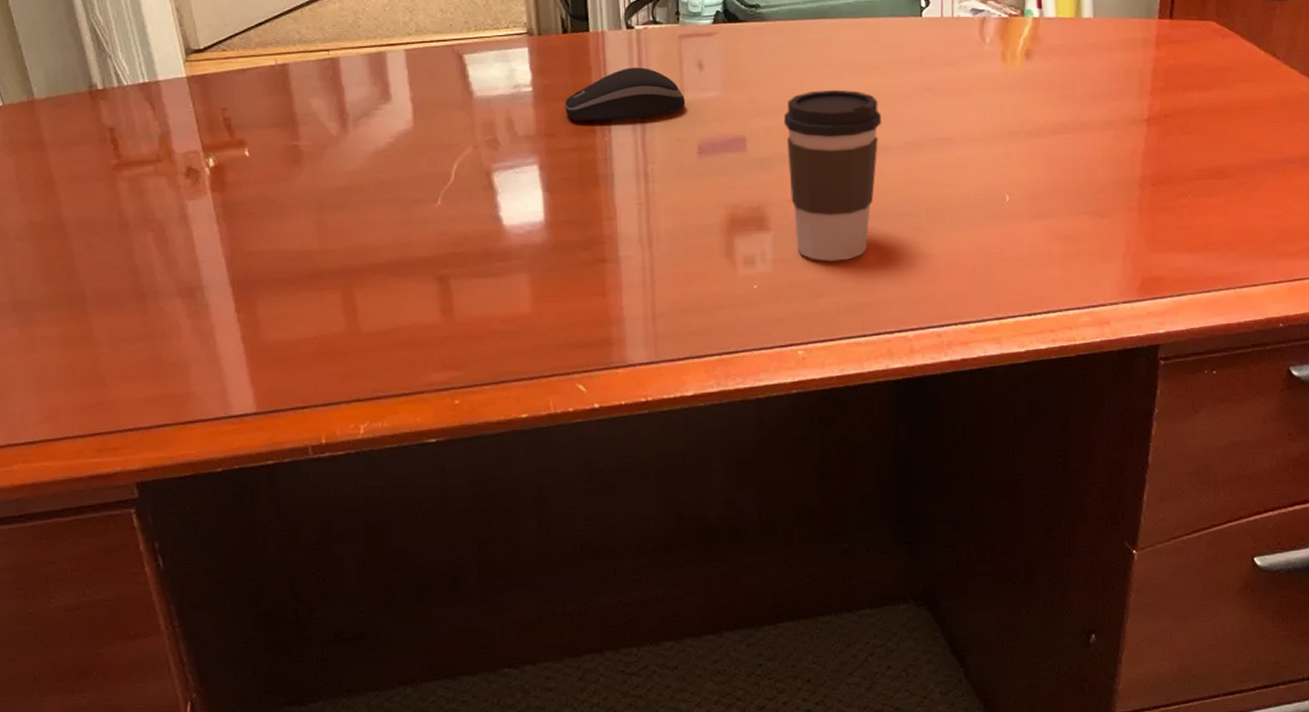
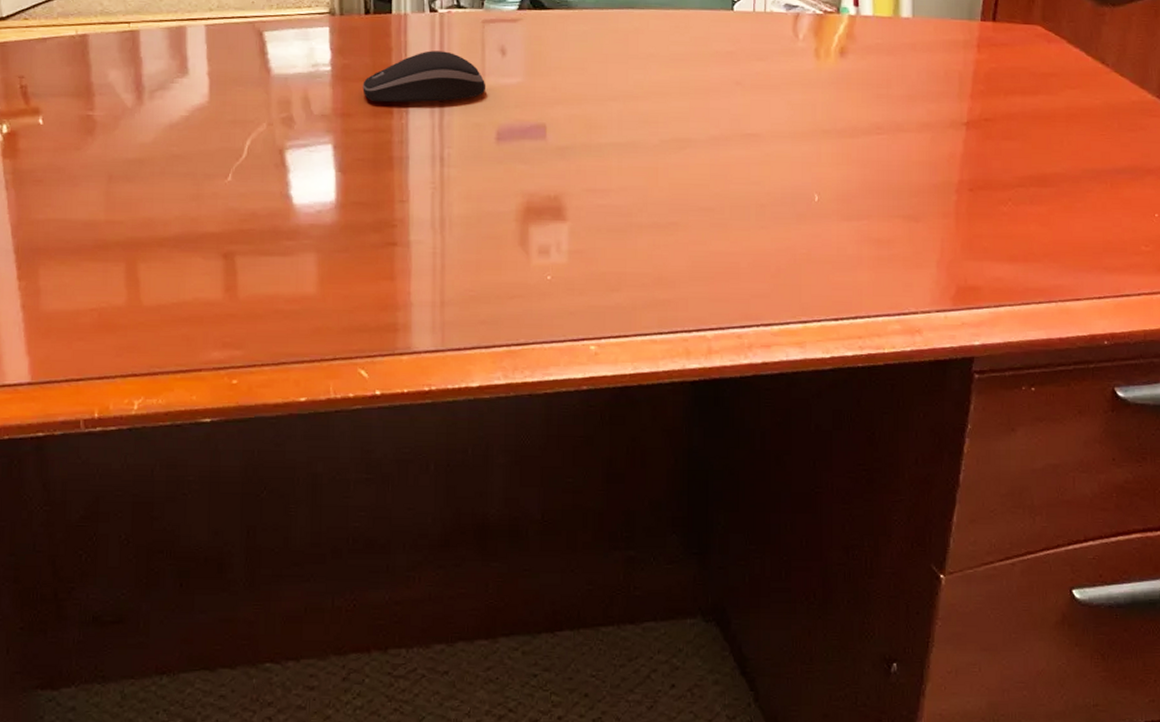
coffee cup: present [783,89,881,261] -> none [586,80,687,255]

